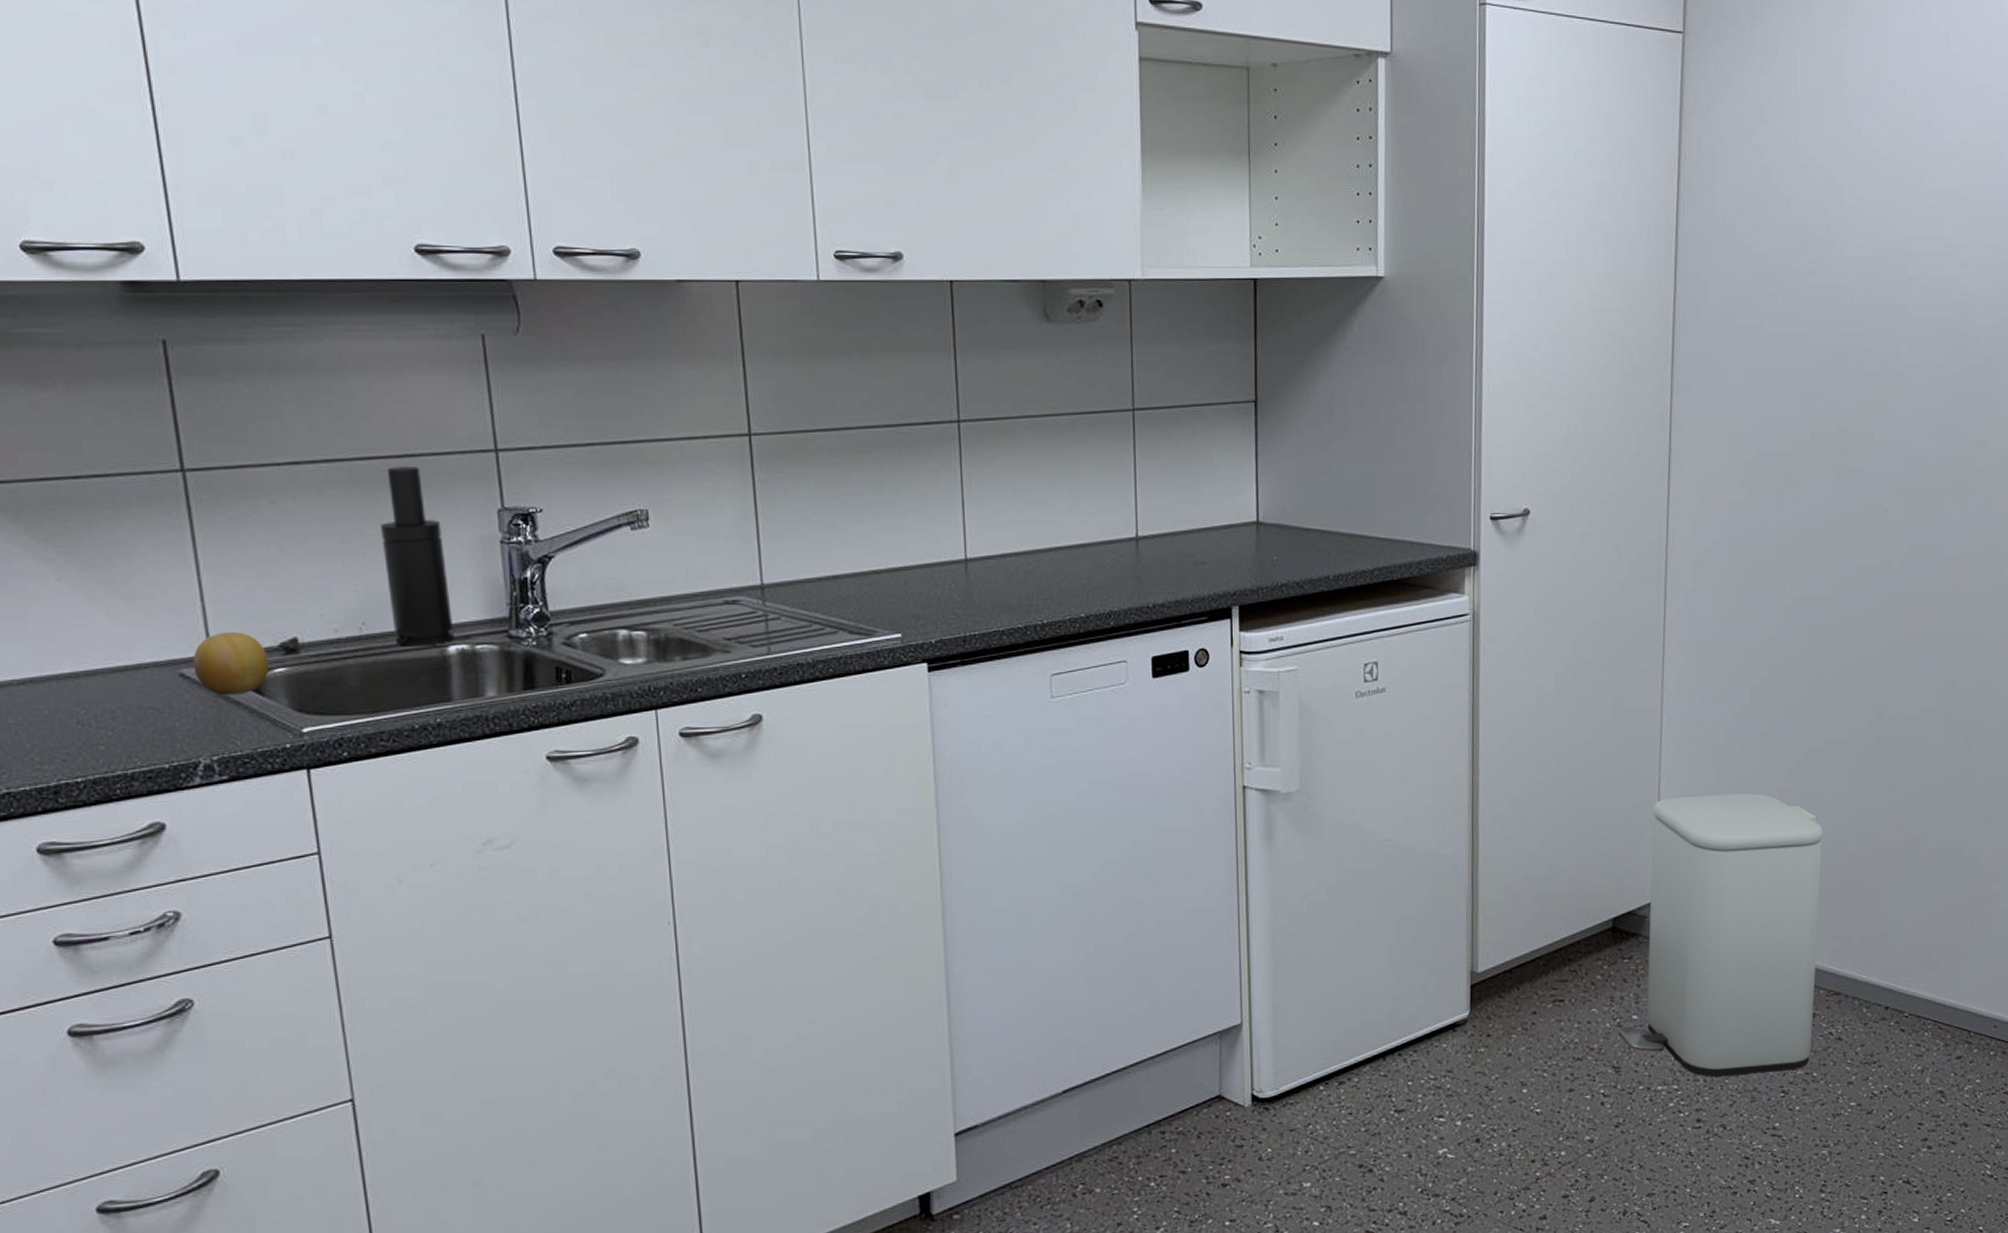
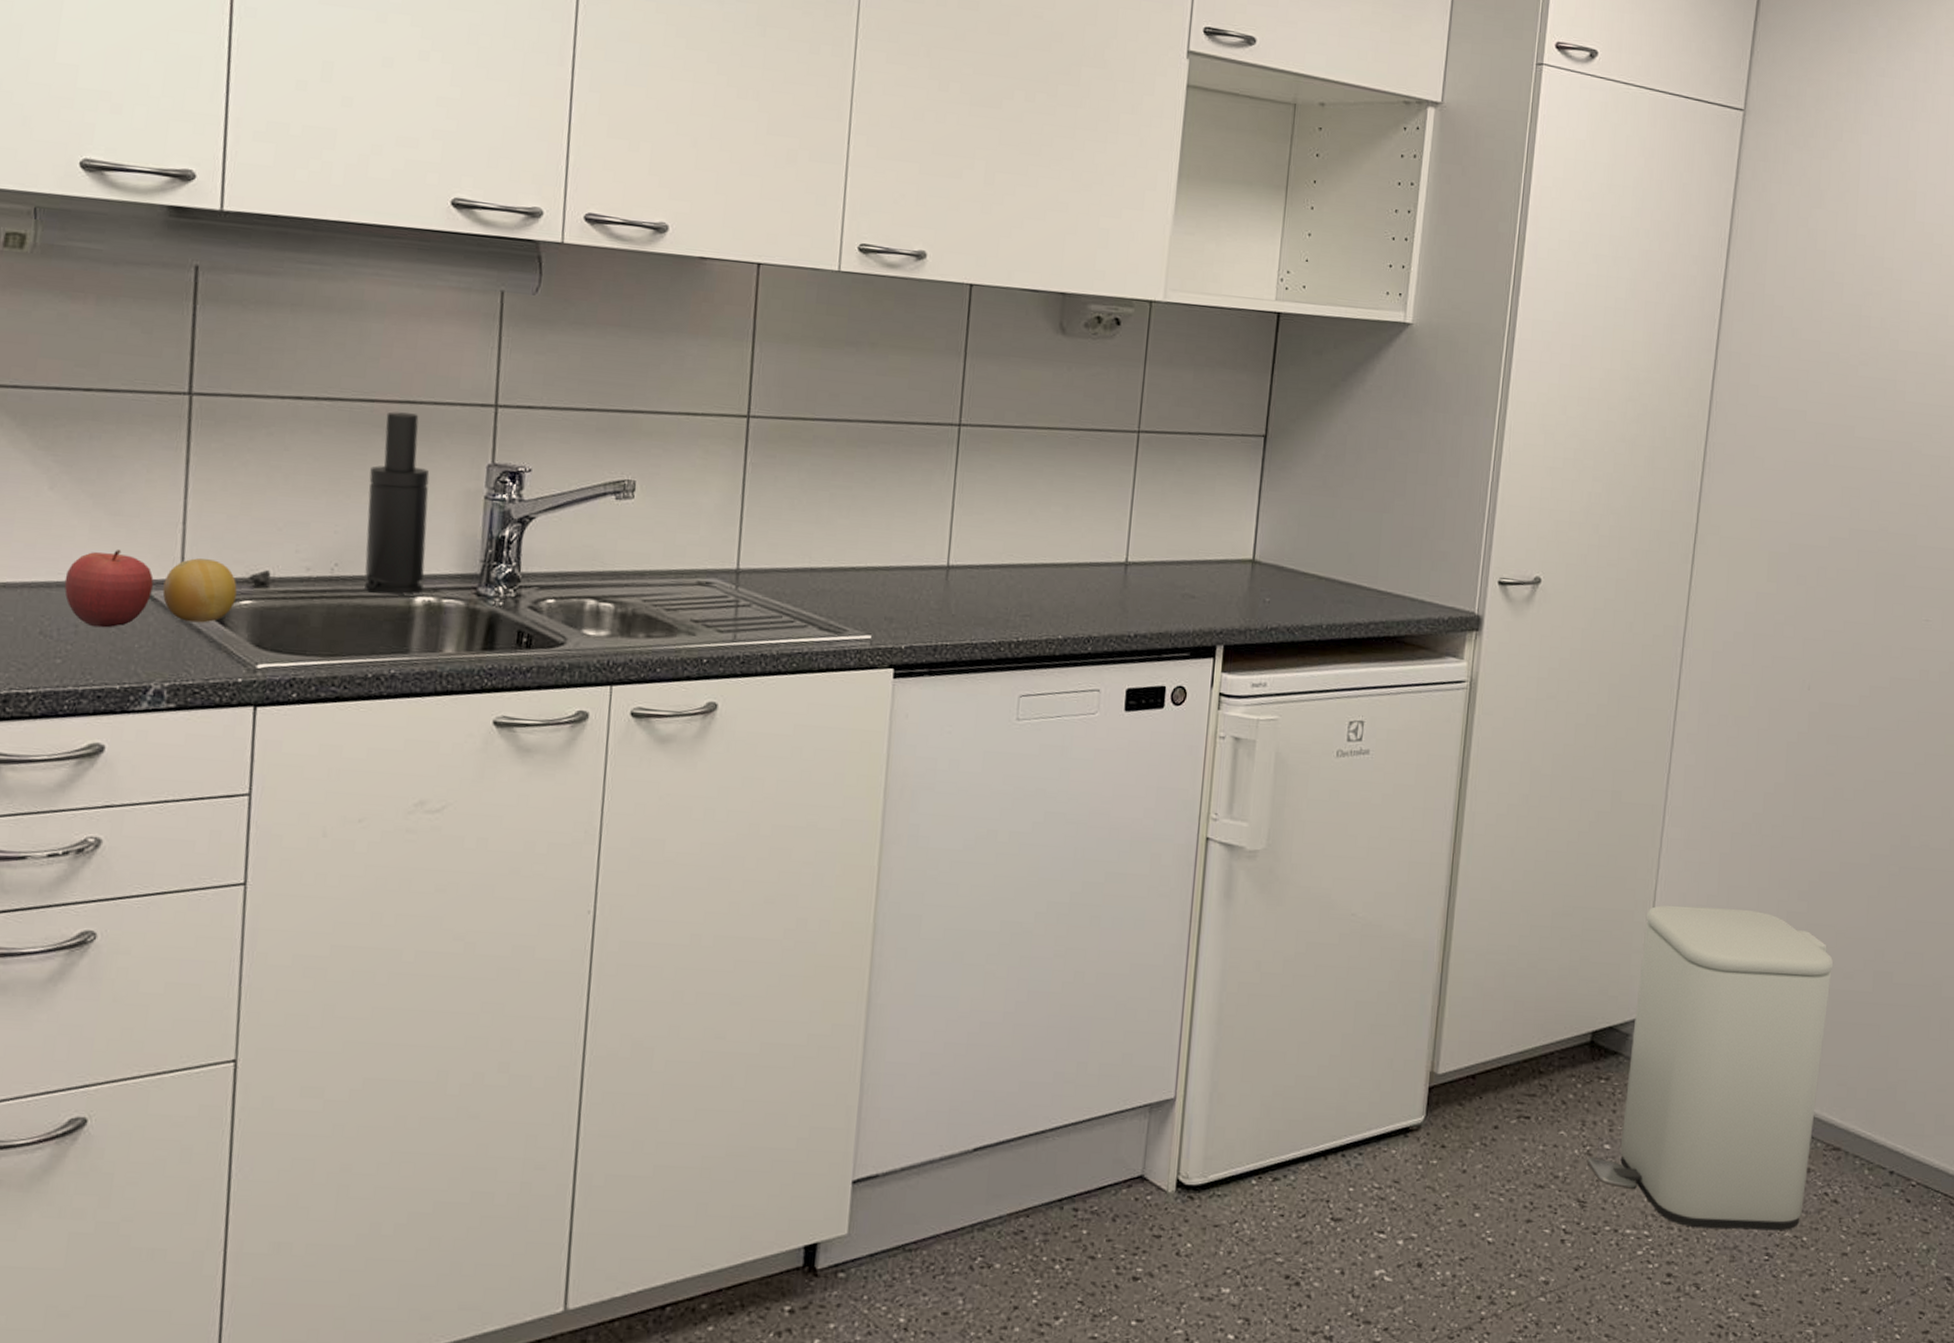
fruit: none [91,632,183,711] -> present [64,548,154,628]

